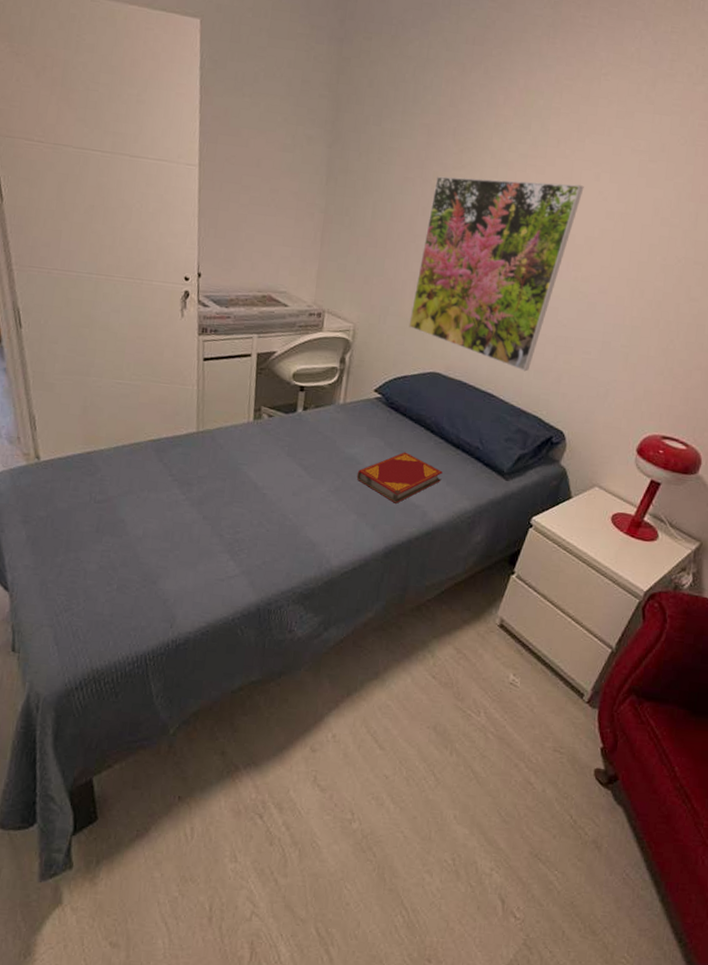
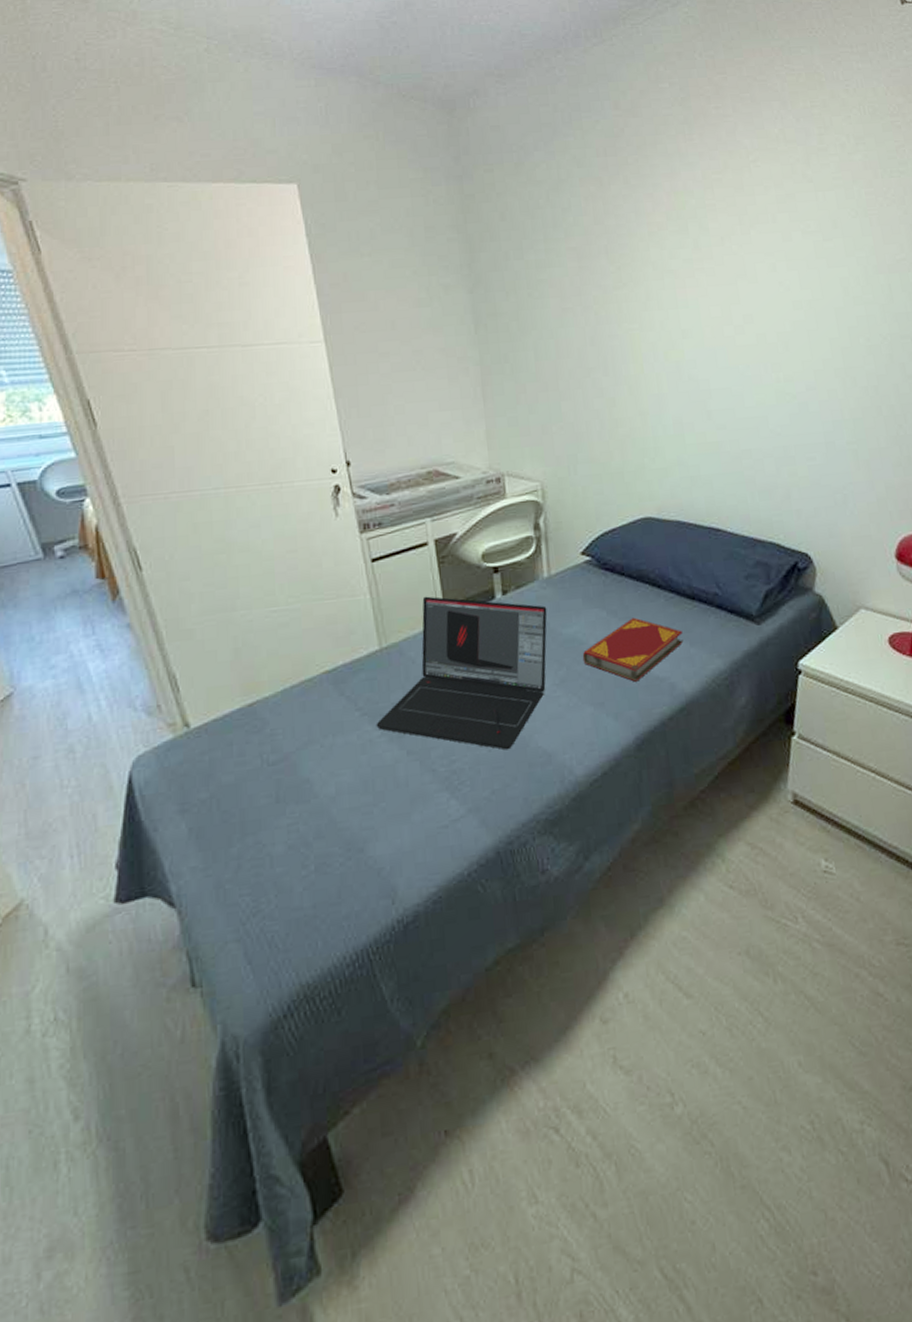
laptop: none [183,398,337,533] -> present [376,596,548,750]
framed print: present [409,176,584,372] -> none [598,279,762,495]

